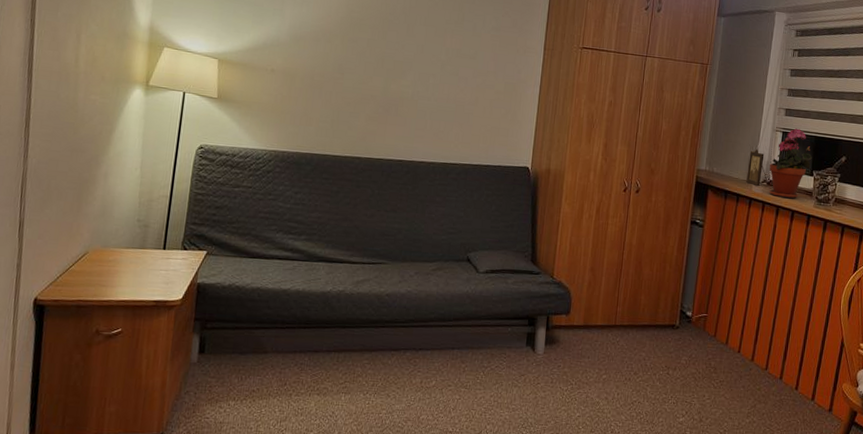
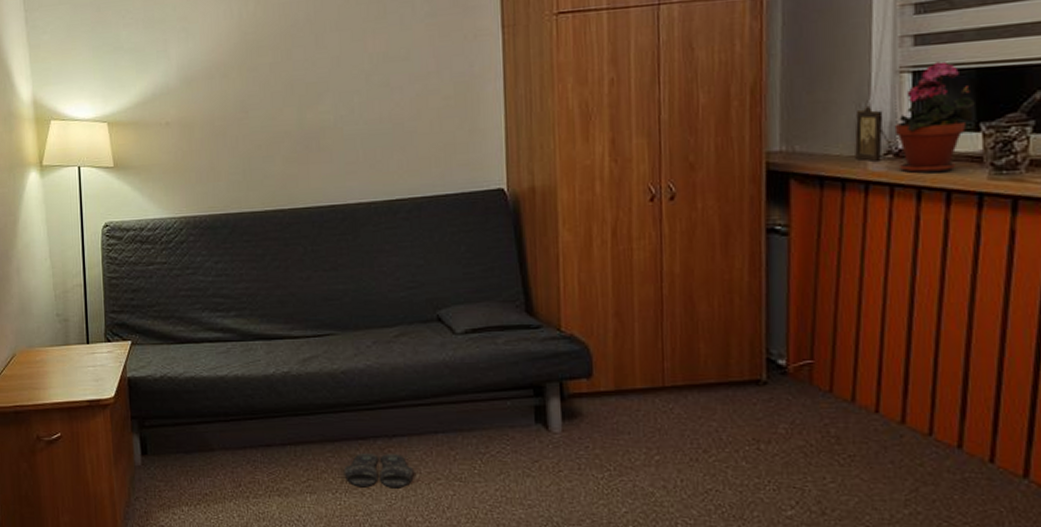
slippers: none [376,361,432,392] -> present [345,452,414,489]

